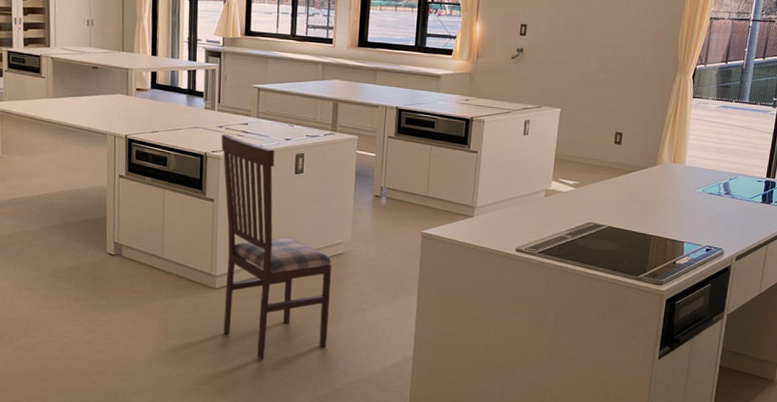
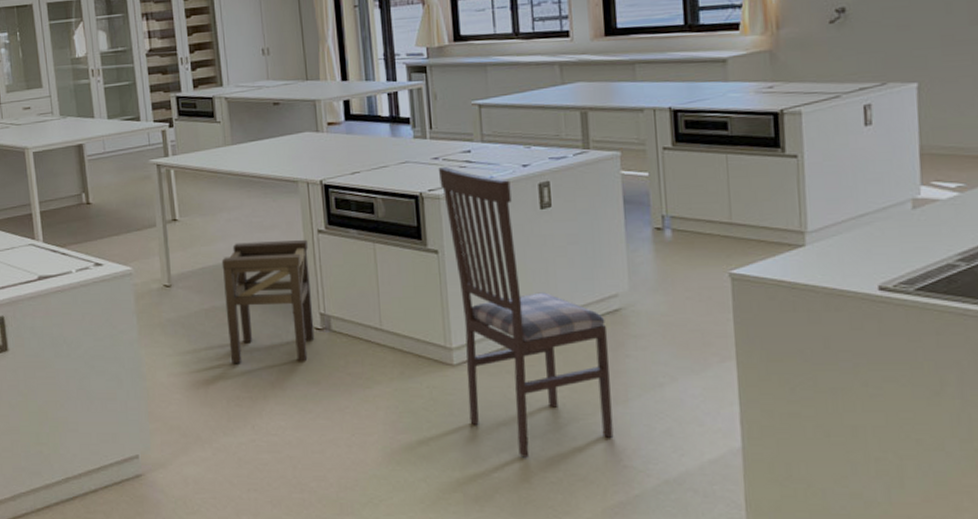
stool: none [35,180,111,280] -> present [221,239,315,364]

